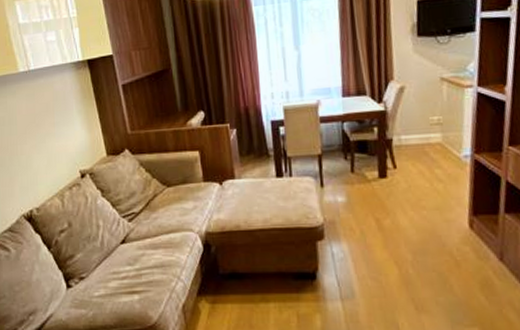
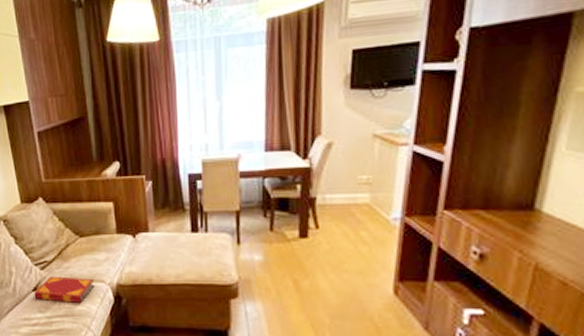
hardback book: none [122,227,184,254] -> present [34,276,95,304]

